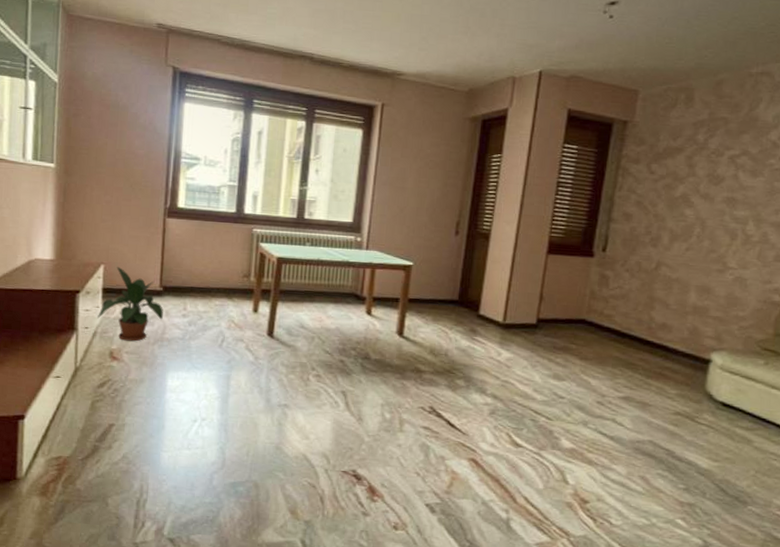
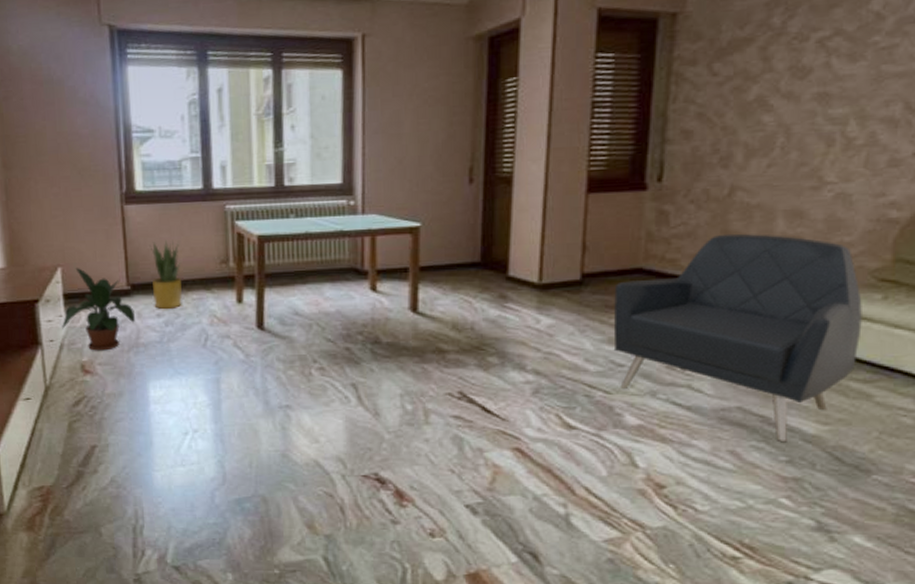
planter: none [181,252,210,312] -> present [149,240,183,310]
armchair: none [557,299,749,473] -> present [613,233,862,443]

